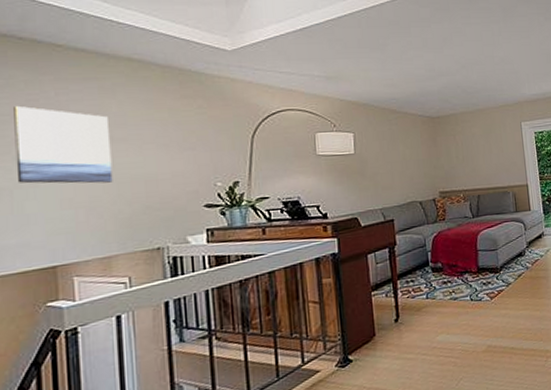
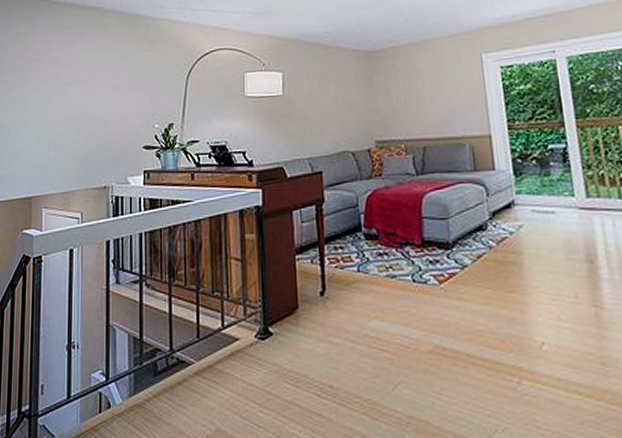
wall art: present [14,105,113,184] -> none [12,54,76,123]

